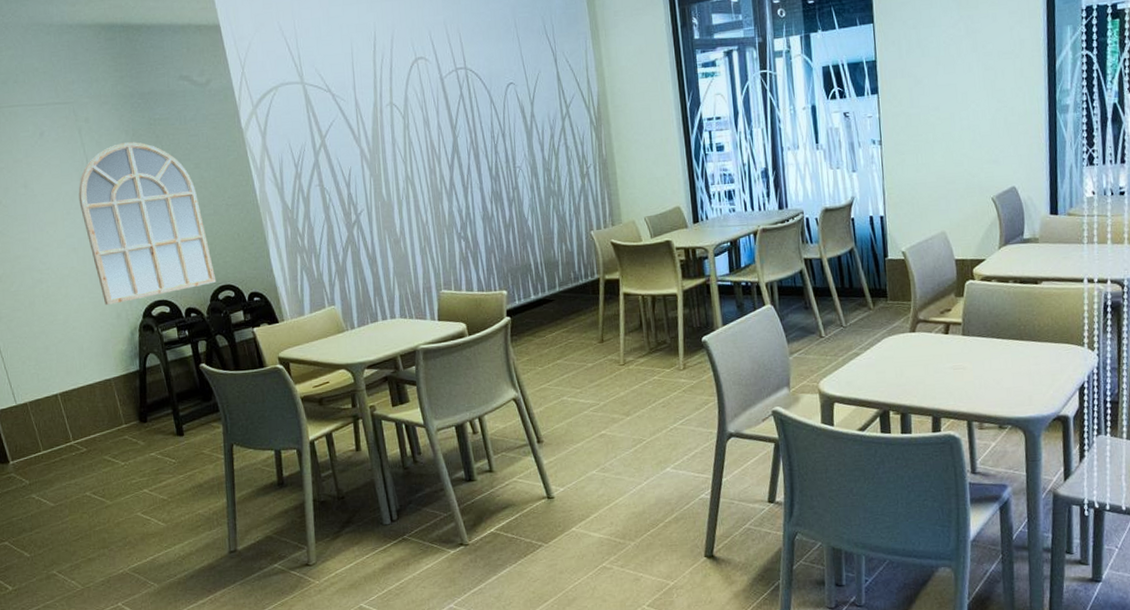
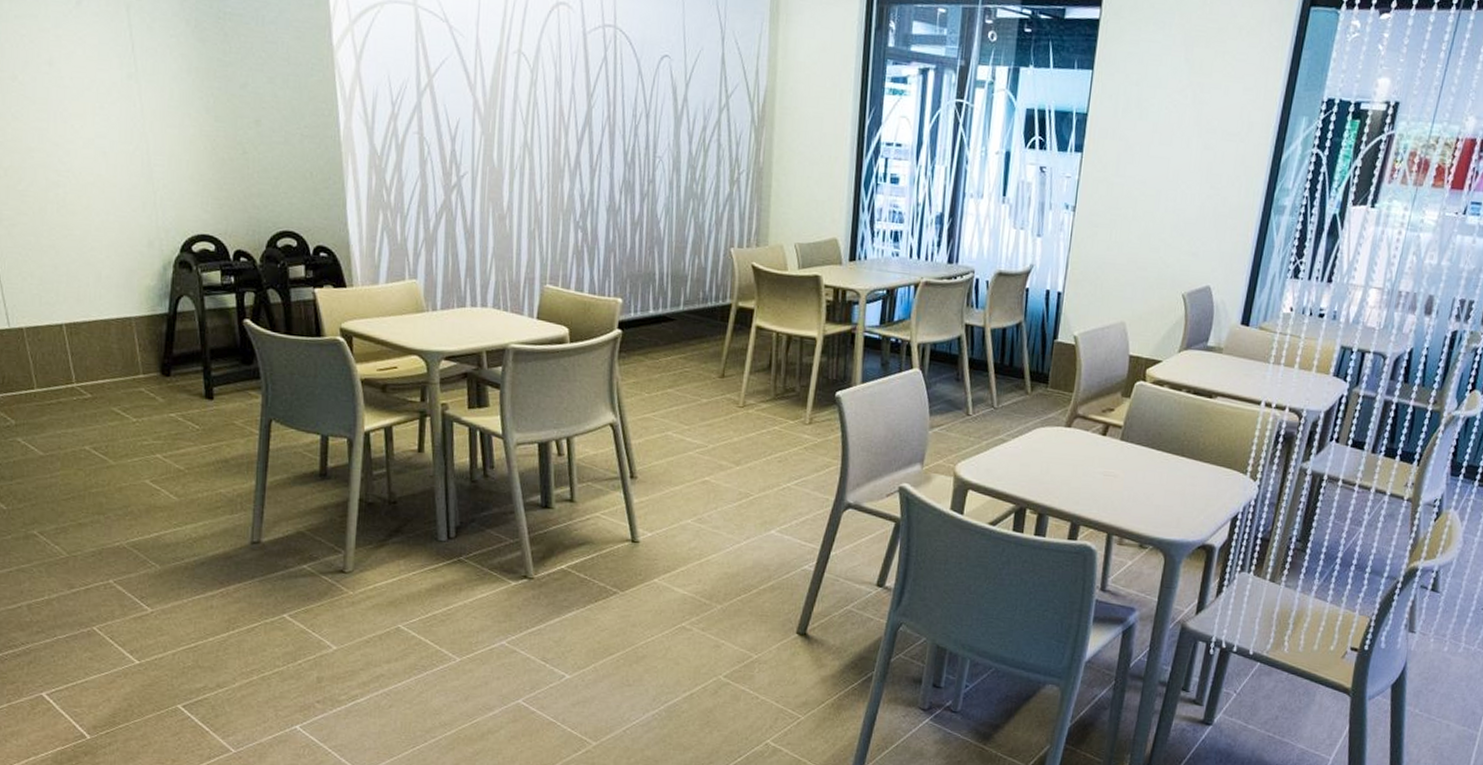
mirror: present [78,142,217,305] -> none [117,33,277,229]

